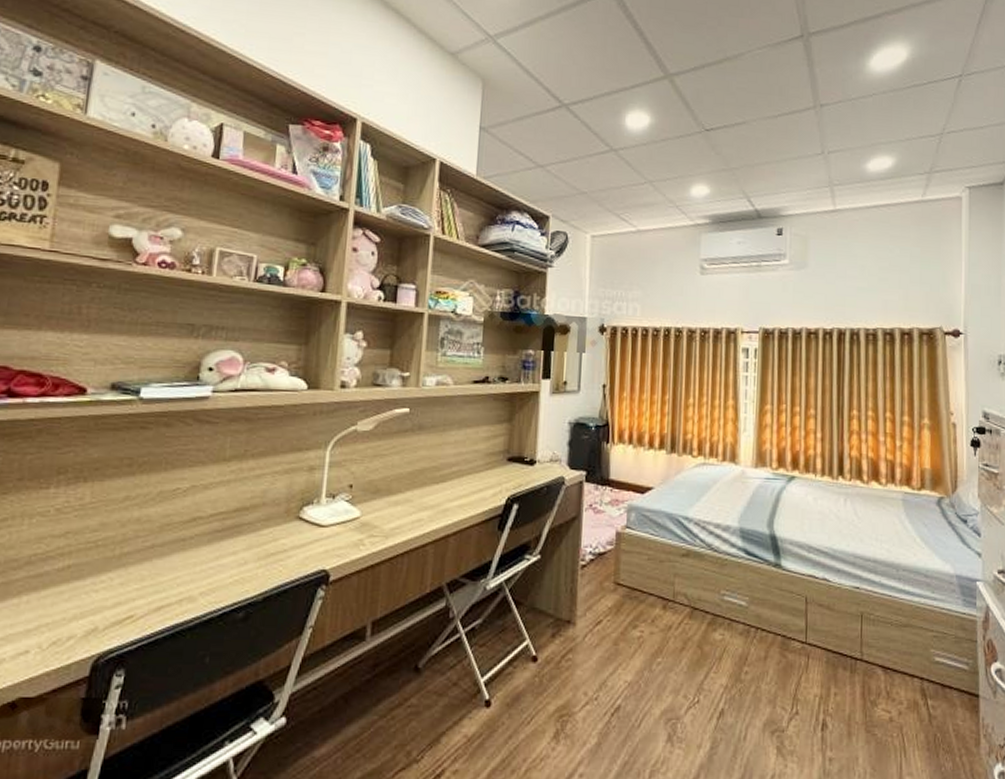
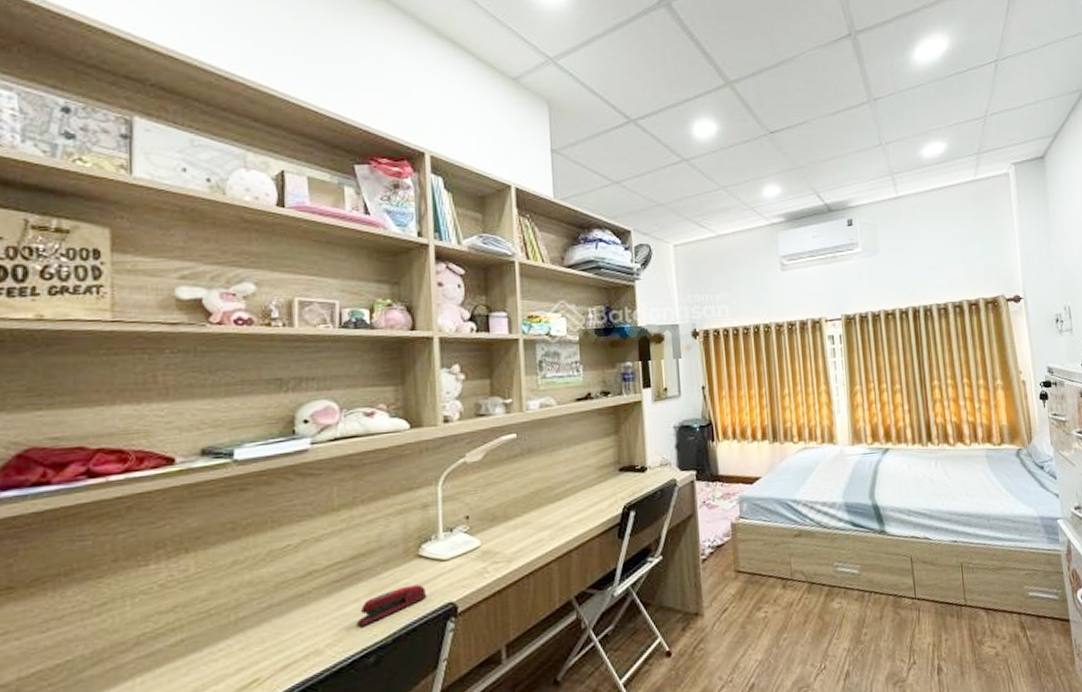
stapler: none [231,546,302,580] -> present [357,584,427,627]

